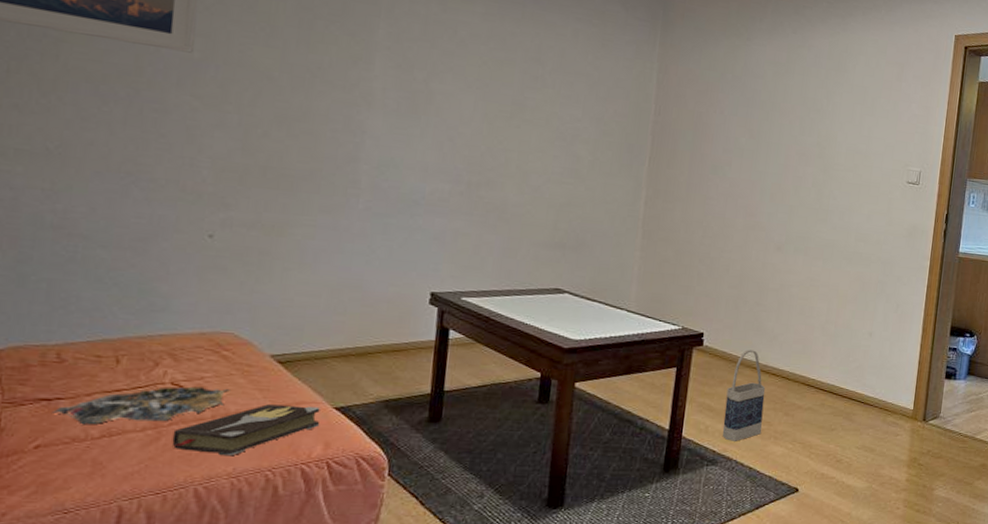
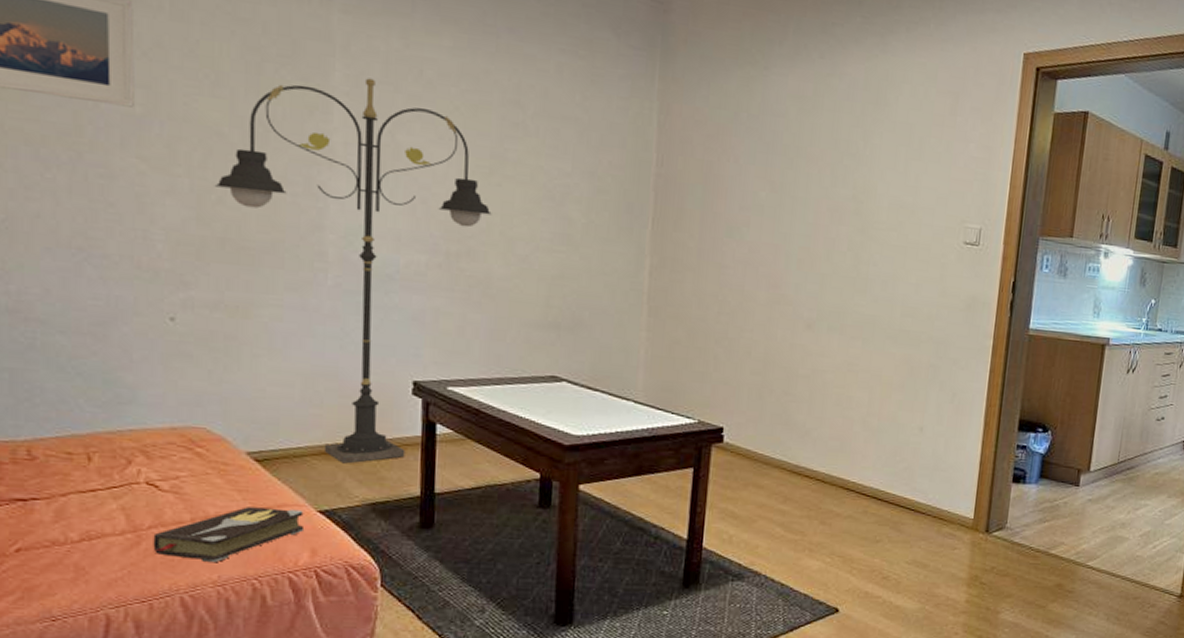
magazine: present [51,386,232,425] -> none [28,486,209,528]
floor lamp: none [261,35,510,365] -> present [214,78,492,464]
bag: present [722,349,765,441] -> none [748,447,797,554]

